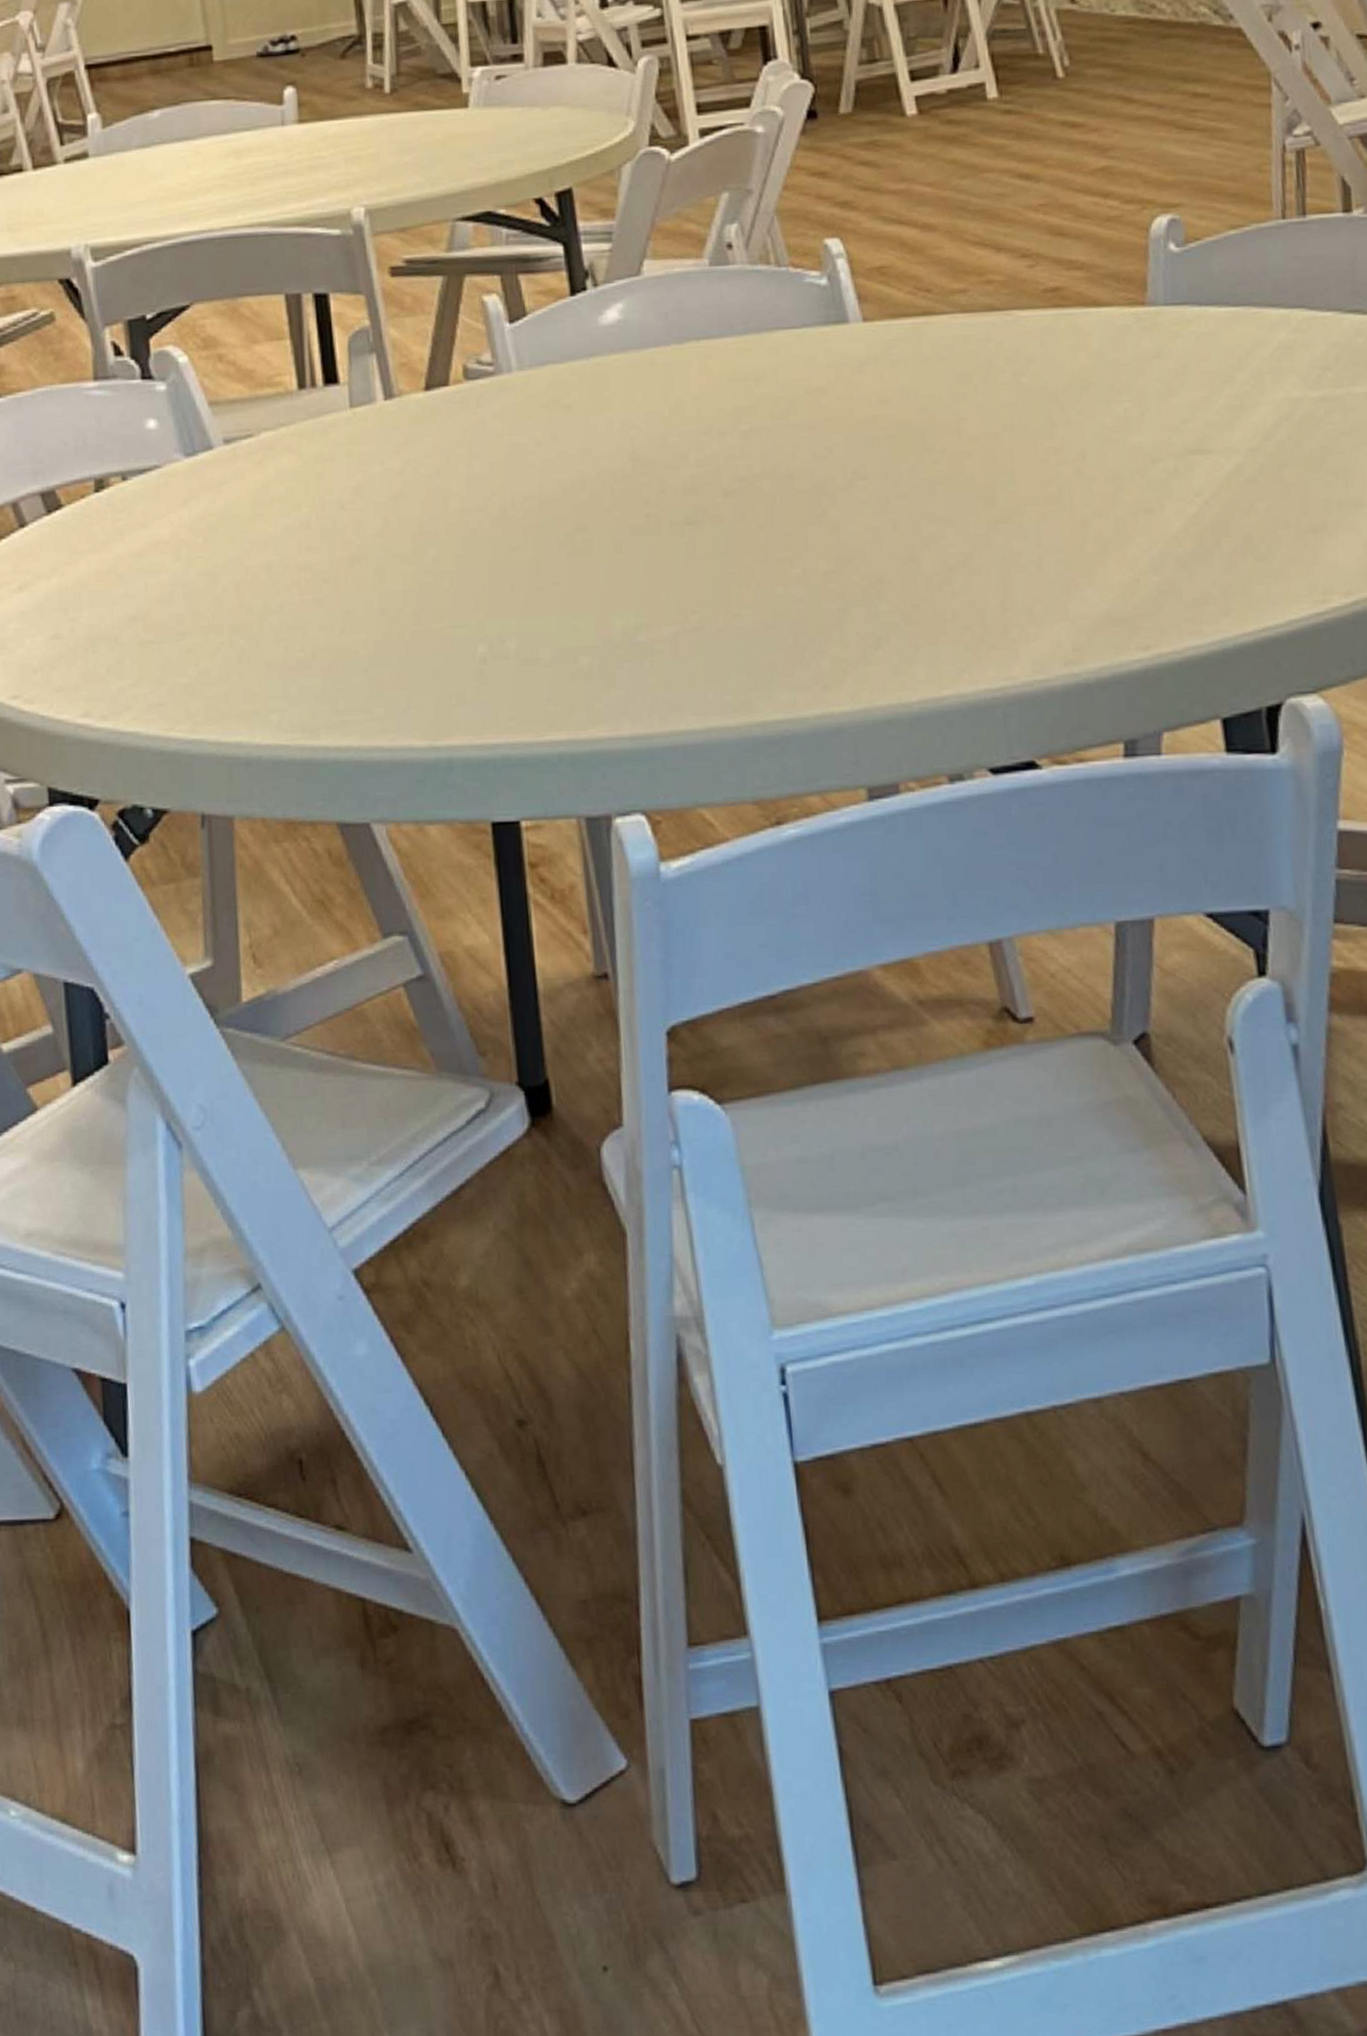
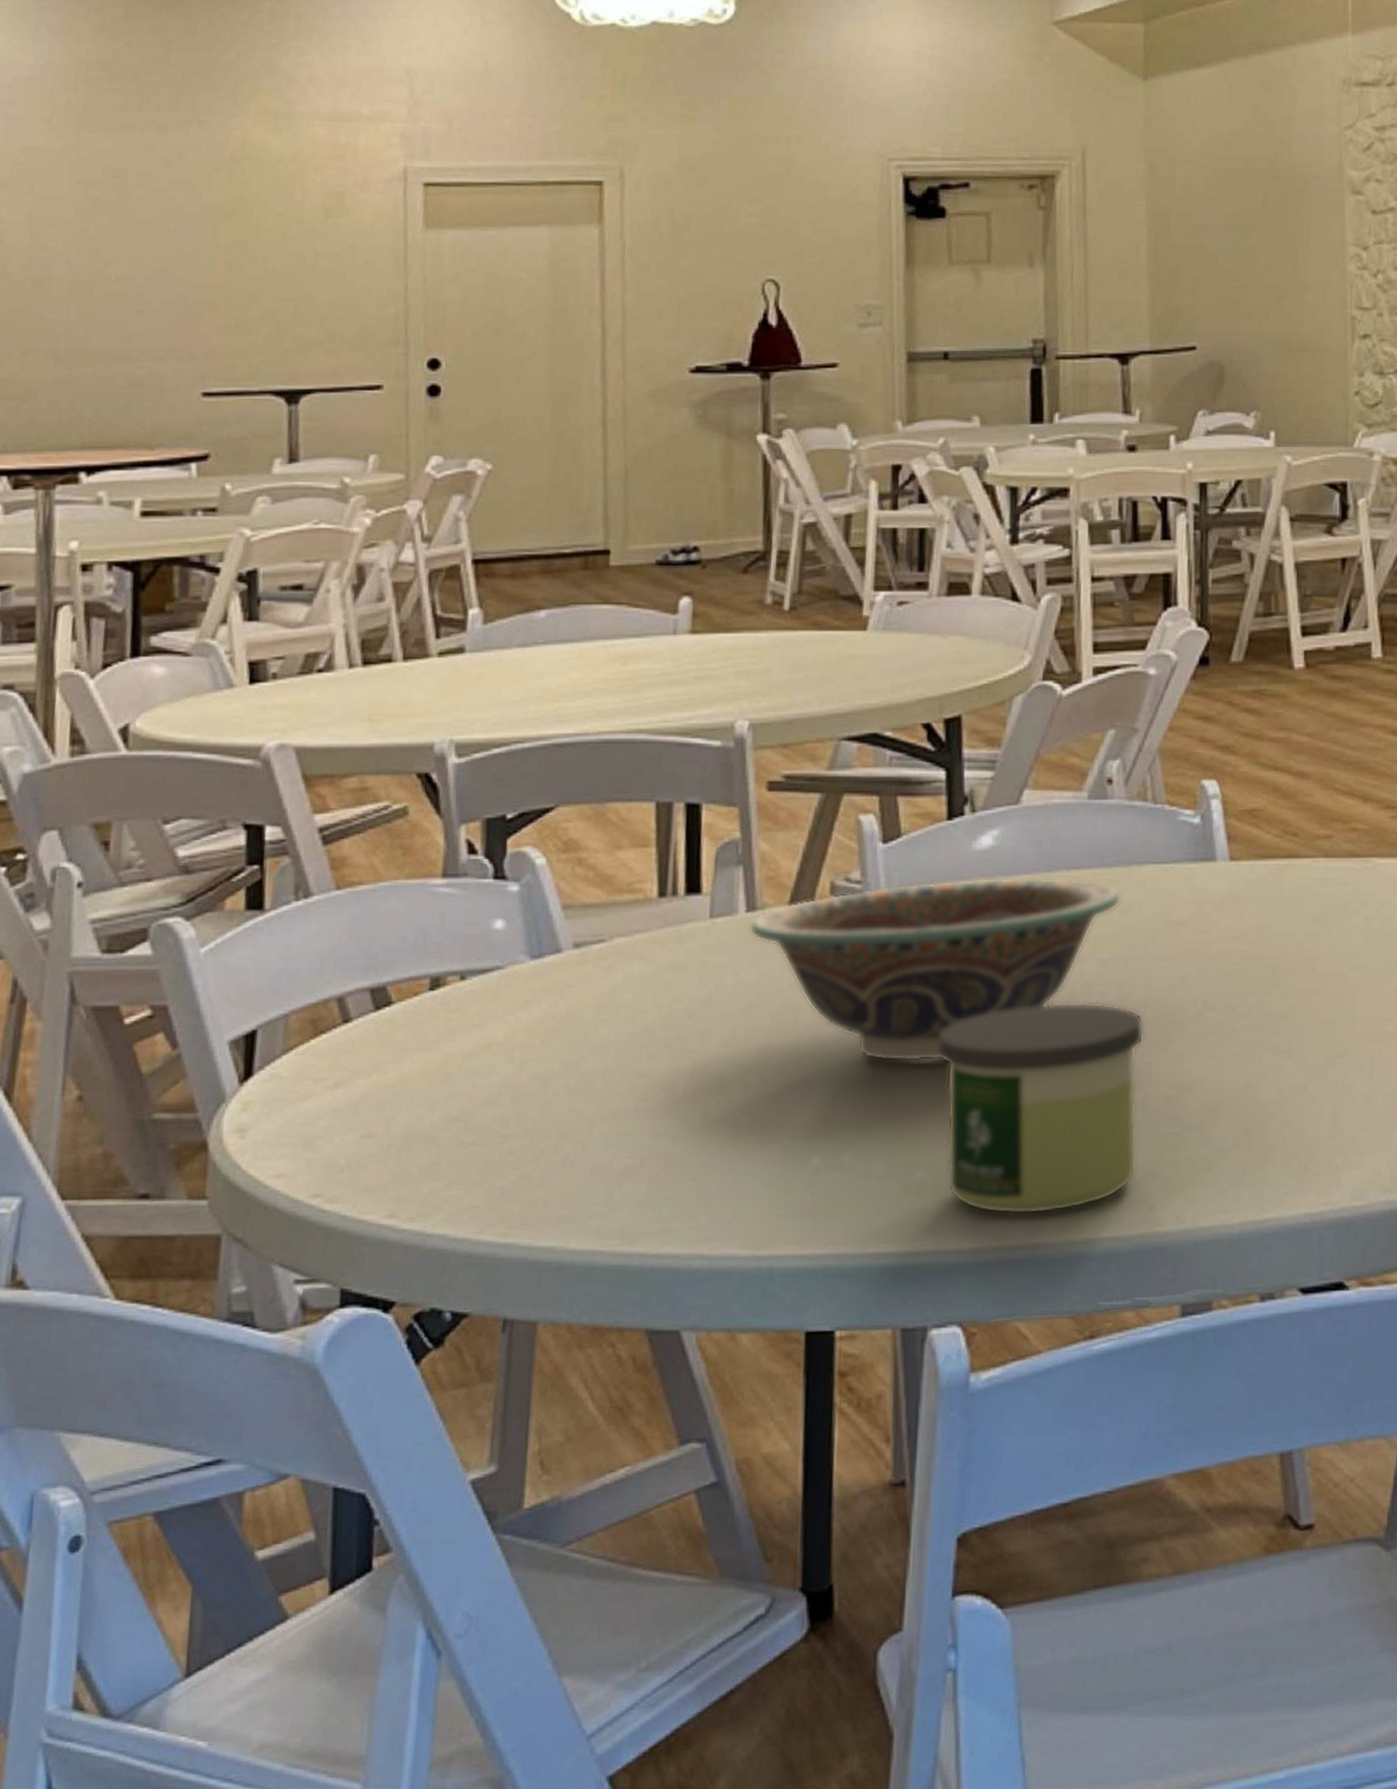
decorative bowl: none [389,349,756,546] -> present [749,878,1121,1062]
candle: none [588,476,804,699] -> present [939,1002,1144,1215]

